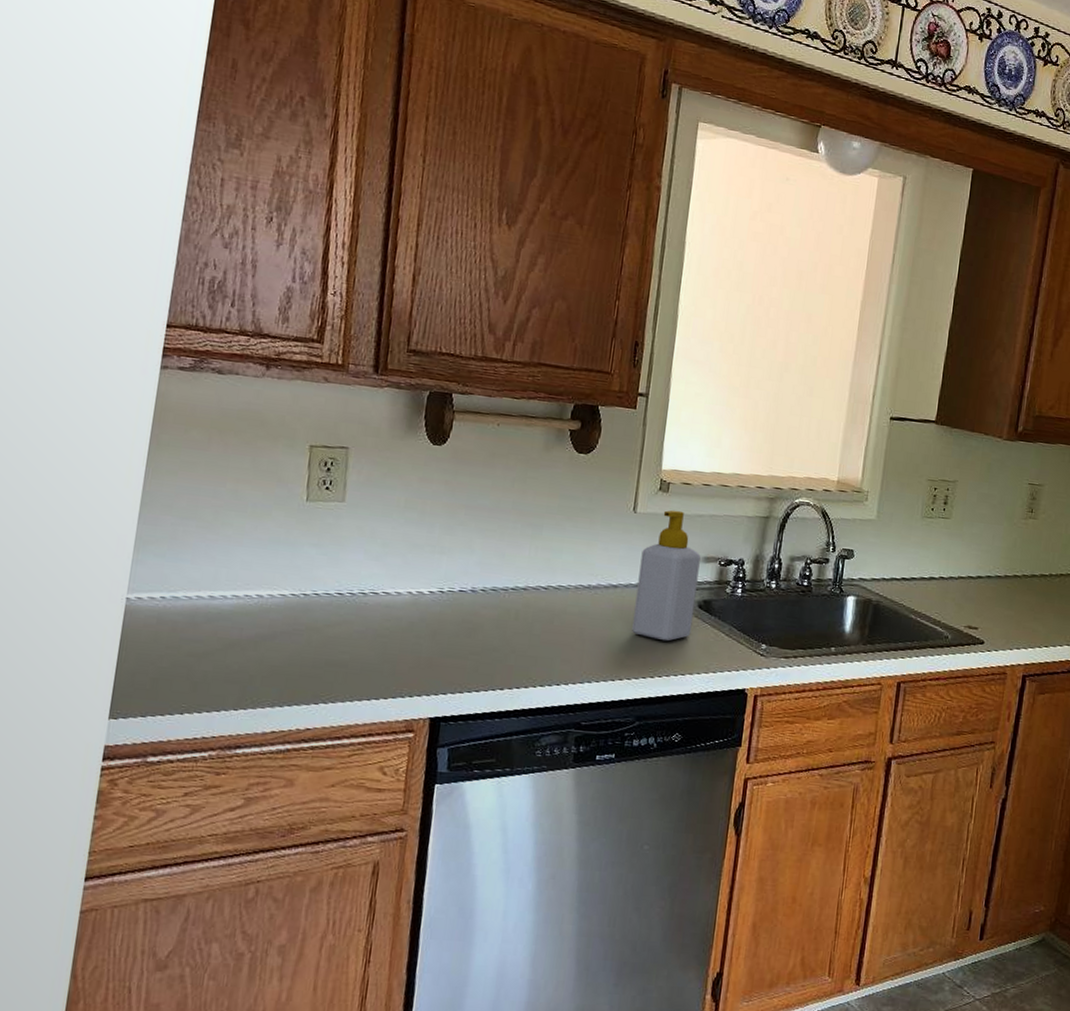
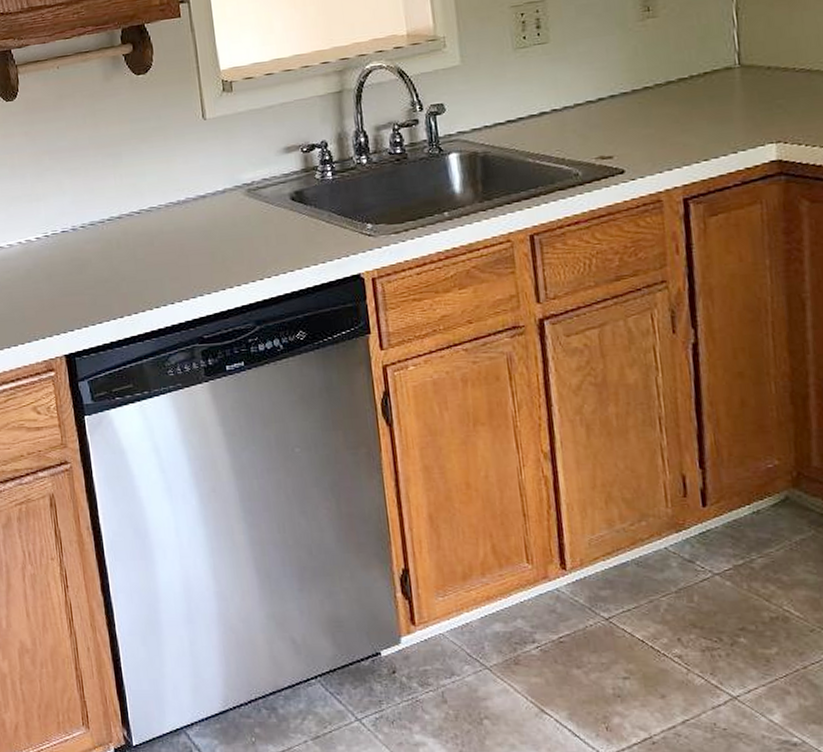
soap bottle: present [632,510,701,641] -> none [221,106,290,241]

